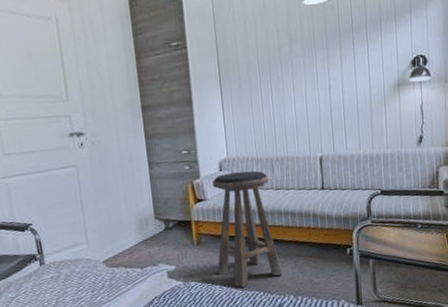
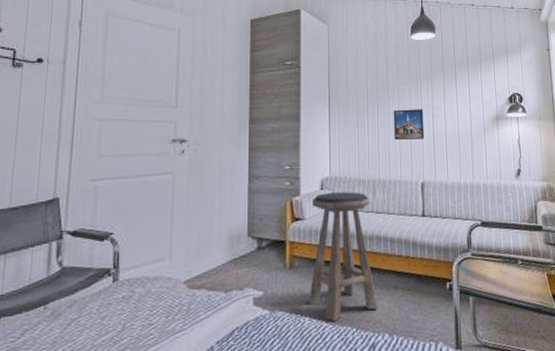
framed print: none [287,81,322,116] -> present [393,109,425,140]

